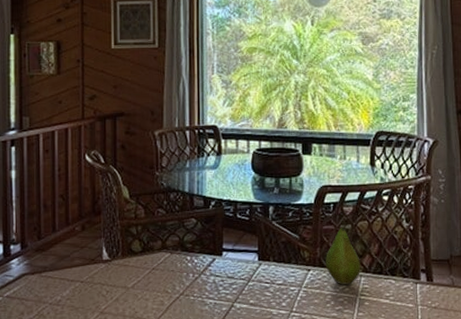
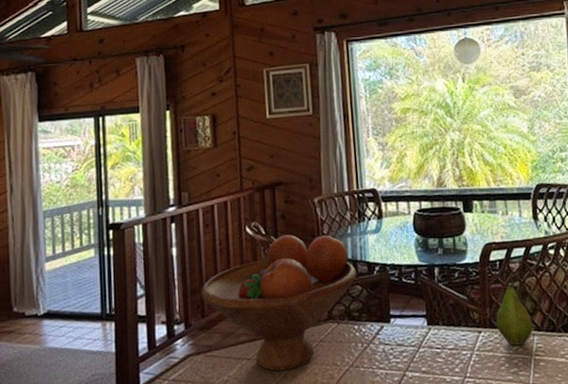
fruit bowl: none [37,165,192,295] -> present [200,234,357,371]

